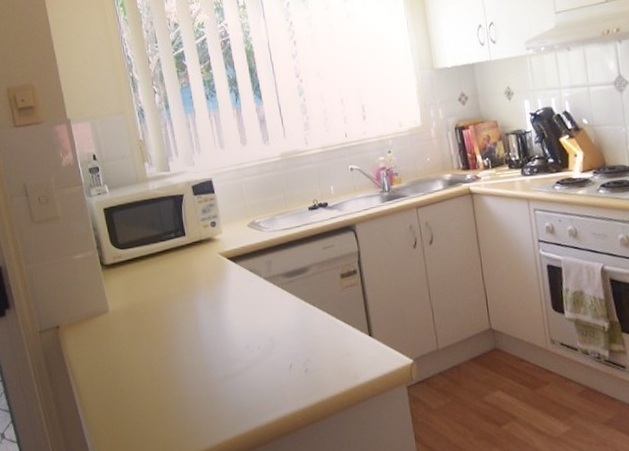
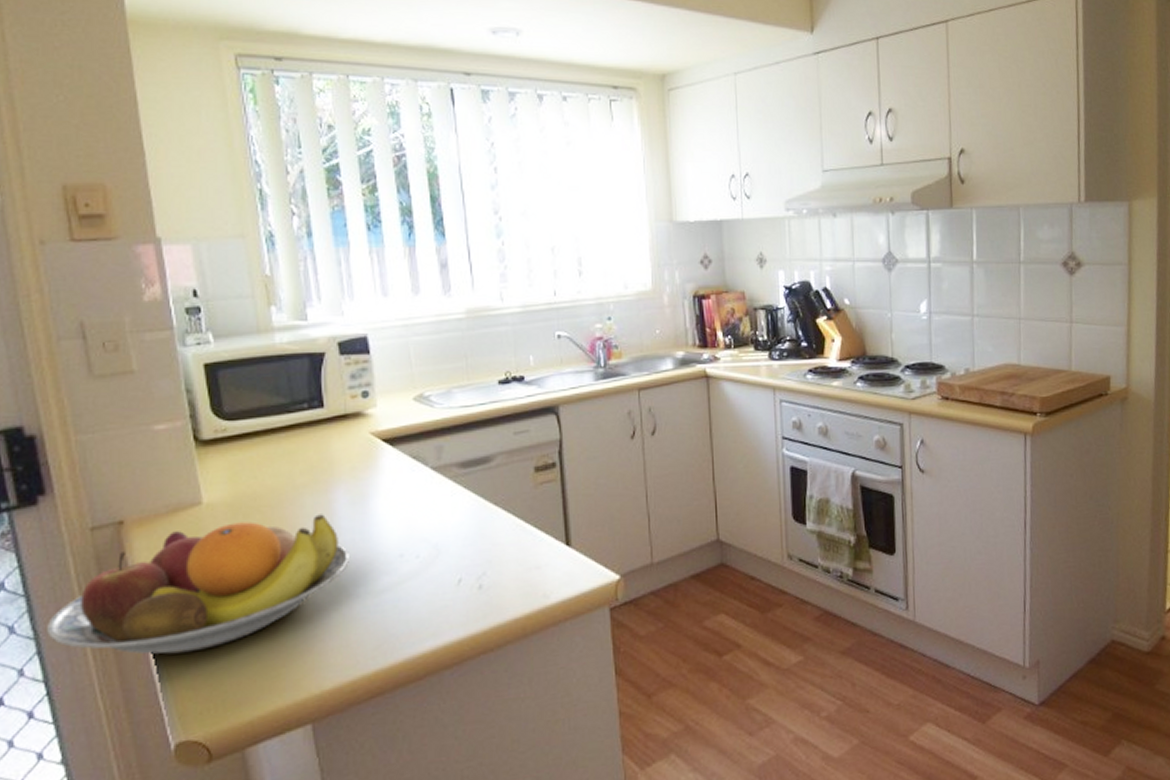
fruit bowl: none [17,316,211,423] -> present [47,514,349,655]

